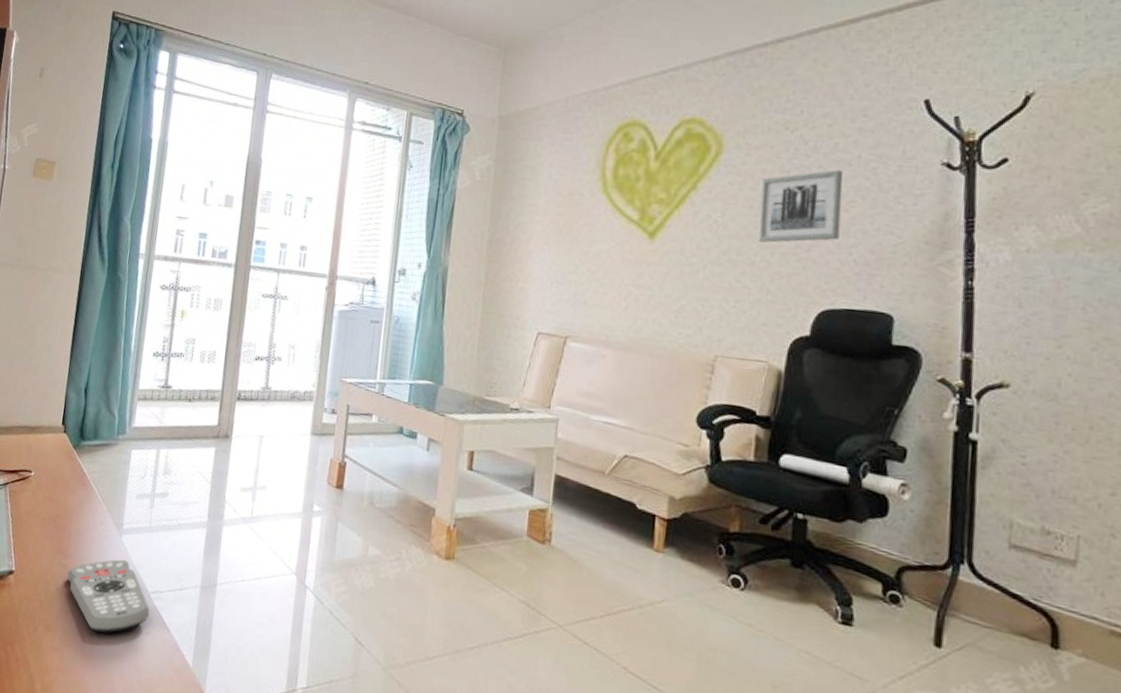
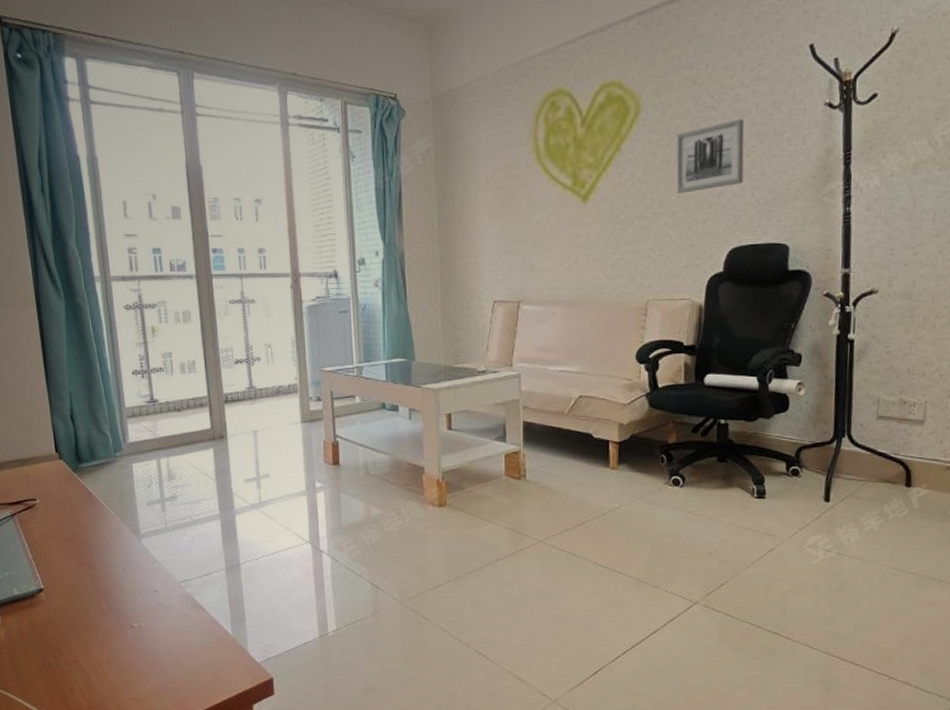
remote control: present [67,559,150,634] -> none [96,559,183,624]

